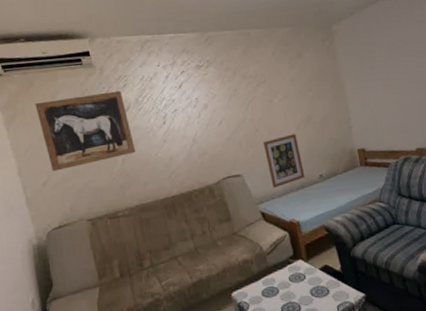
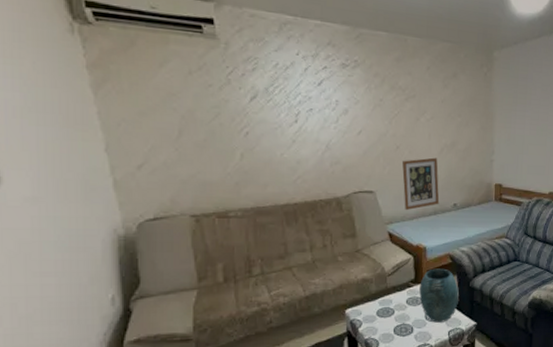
wall art: present [35,90,136,172] -> none [135,68,259,155]
vase: none [299,241,342,298] -> present [419,268,459,323]

